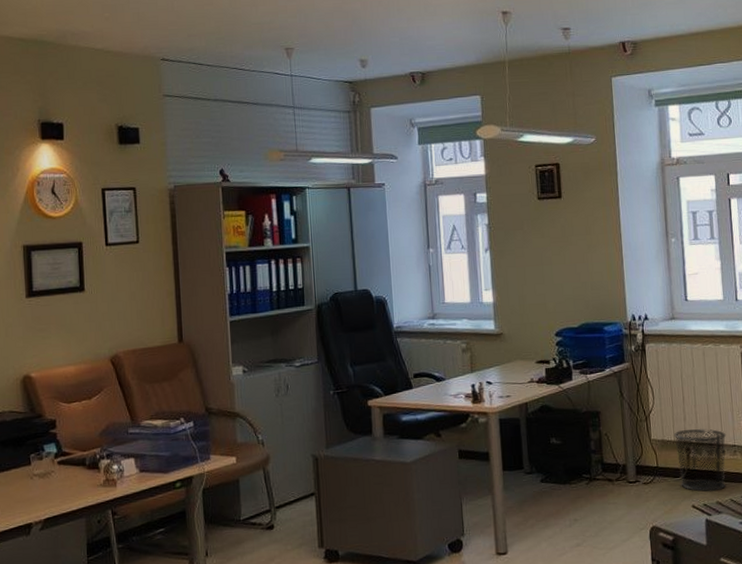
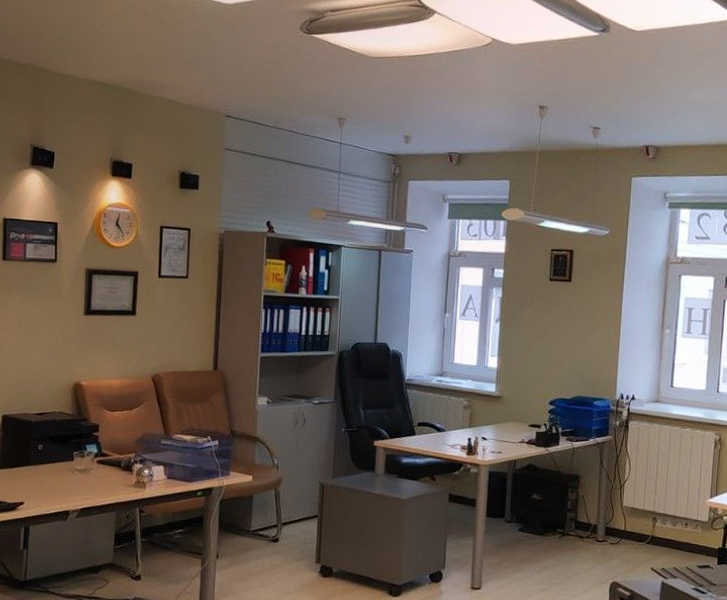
waste bin: present [673,428,727,492] -> none [643,501,691,558]

